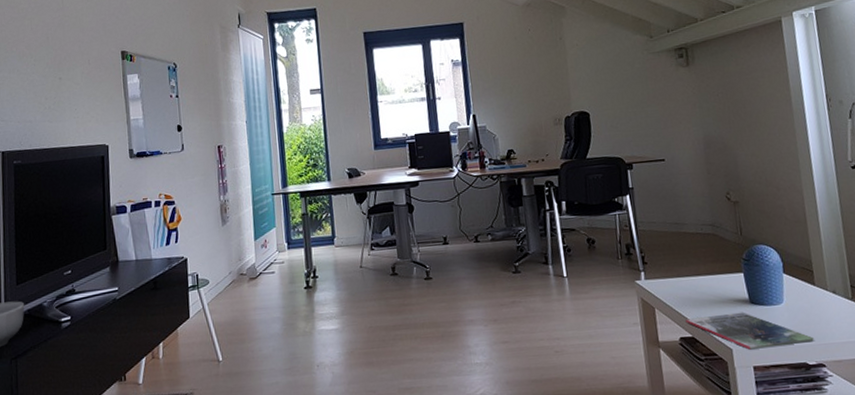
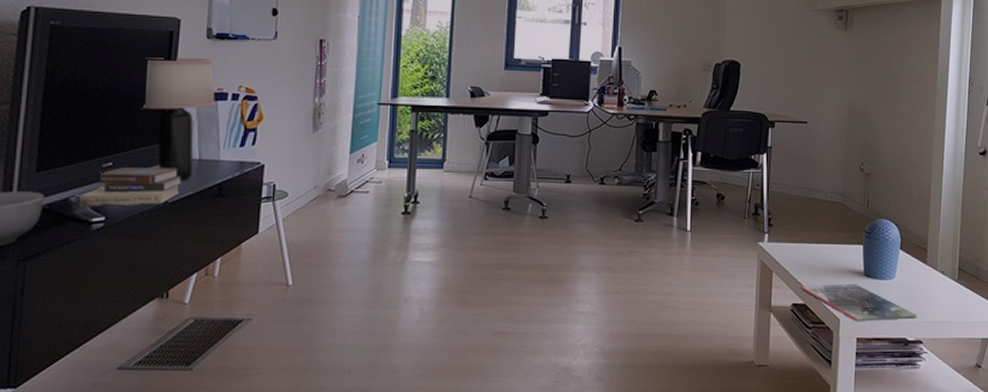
books: none [49,269,125,310] -> present [78,167,181,207]
table lamp: none [88,175,144,280] -> present [143,57,217,181]

